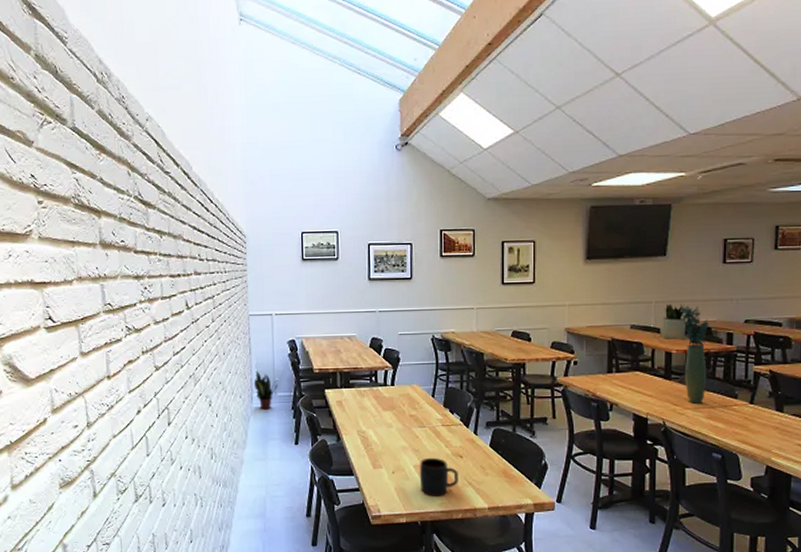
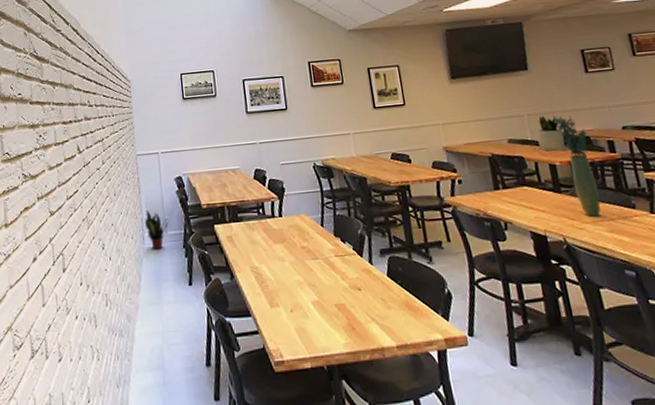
mug: present [419,457,458,496] -> none [318,291,361,336]

